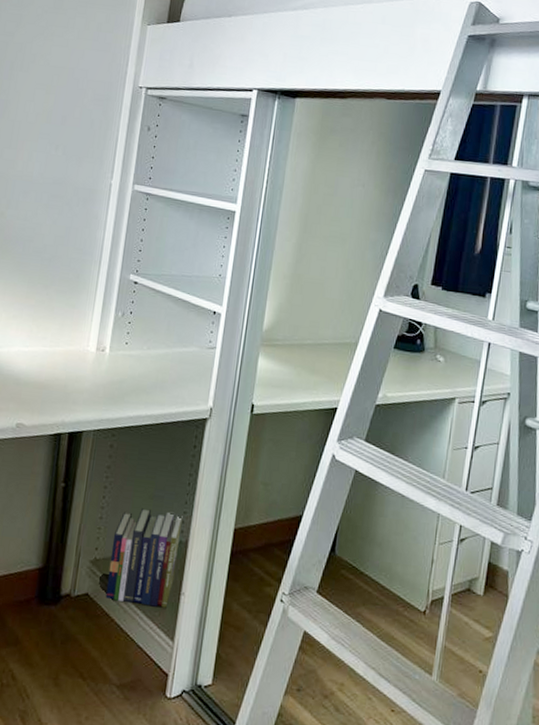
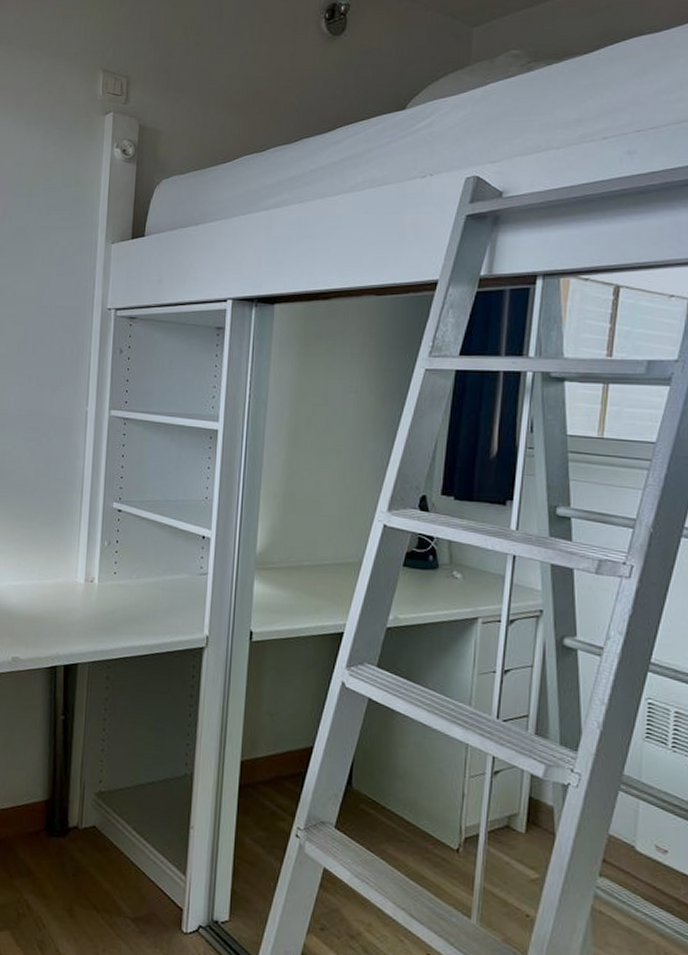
books: present [105,508,183,608] -> none [113,740,186,842]

